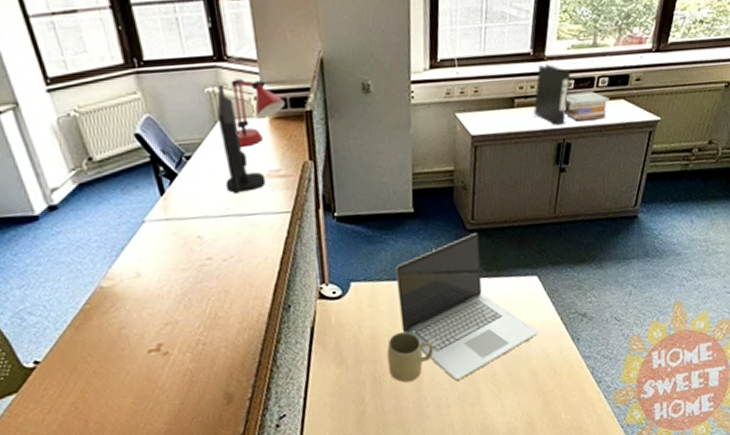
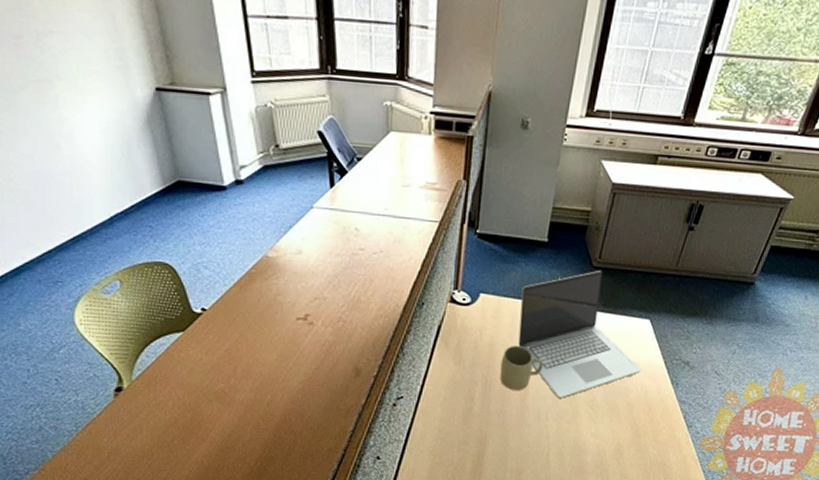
monitor: present [217,84,266,195] -> none [387,100,422,199]
desk lamp: present [231,77,285,147] -> none [404,96,451,158]
binder: present [534,64,571,125] -> none [674,130,716,187]
books: present [564,91,610,123] -> none [703,160,749,189]

